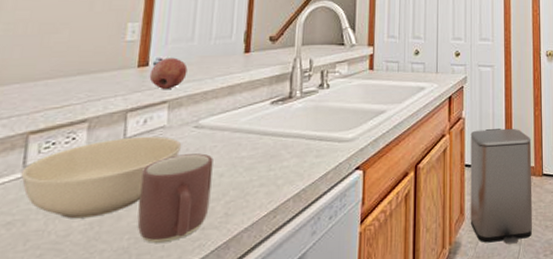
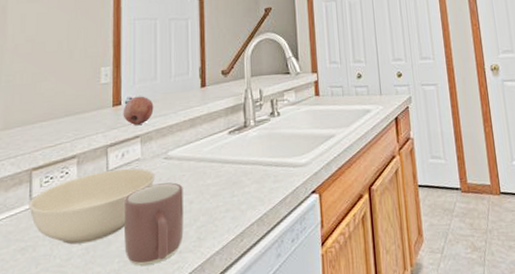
pedal bin: present [470,128,533,245] -> none [420,146,496,266]

